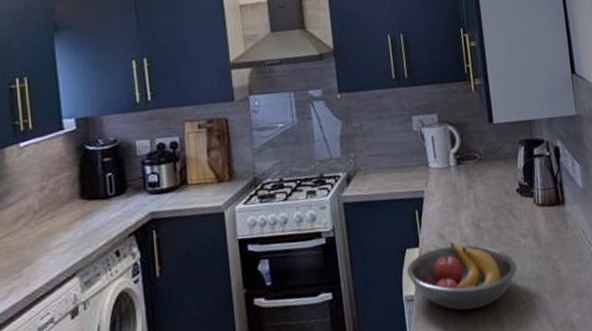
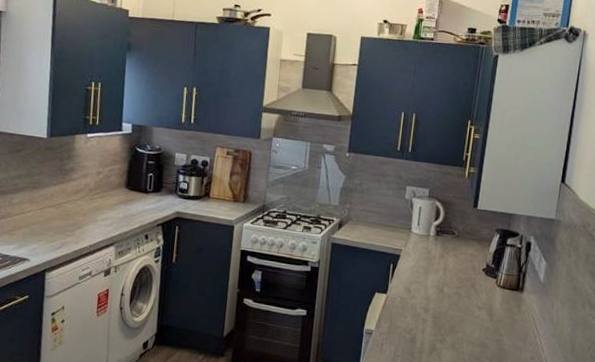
fruit bowl: present [406,242,518,311] -> none [371,297,467,355]

